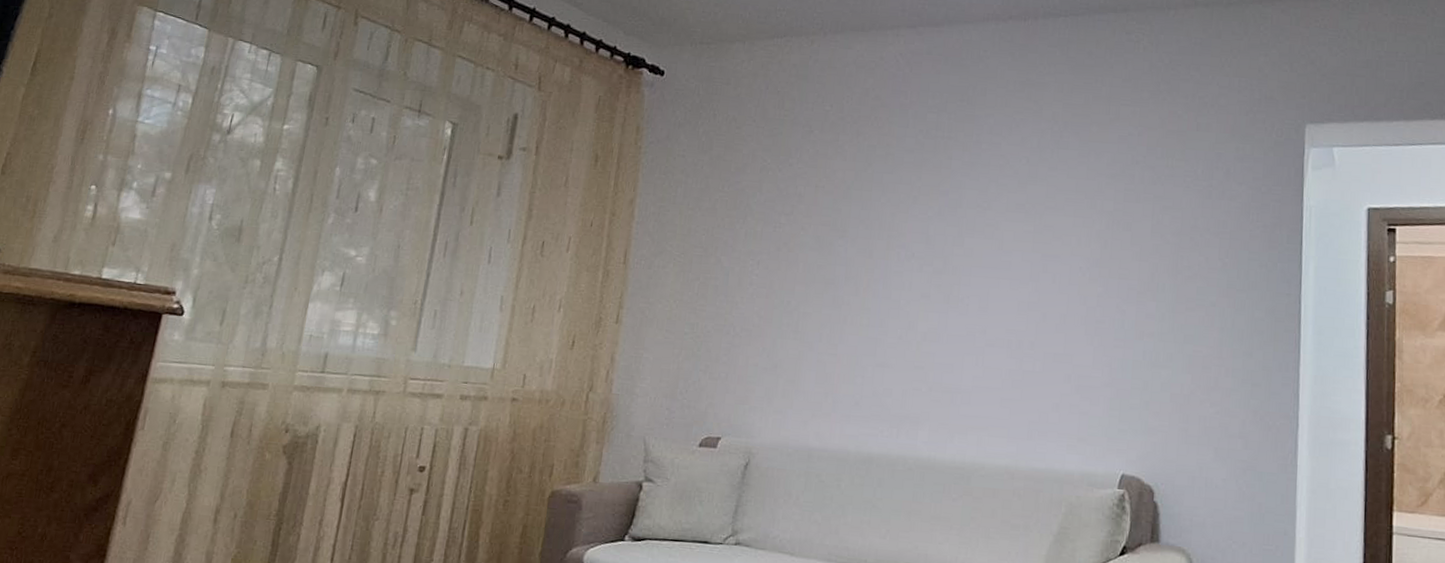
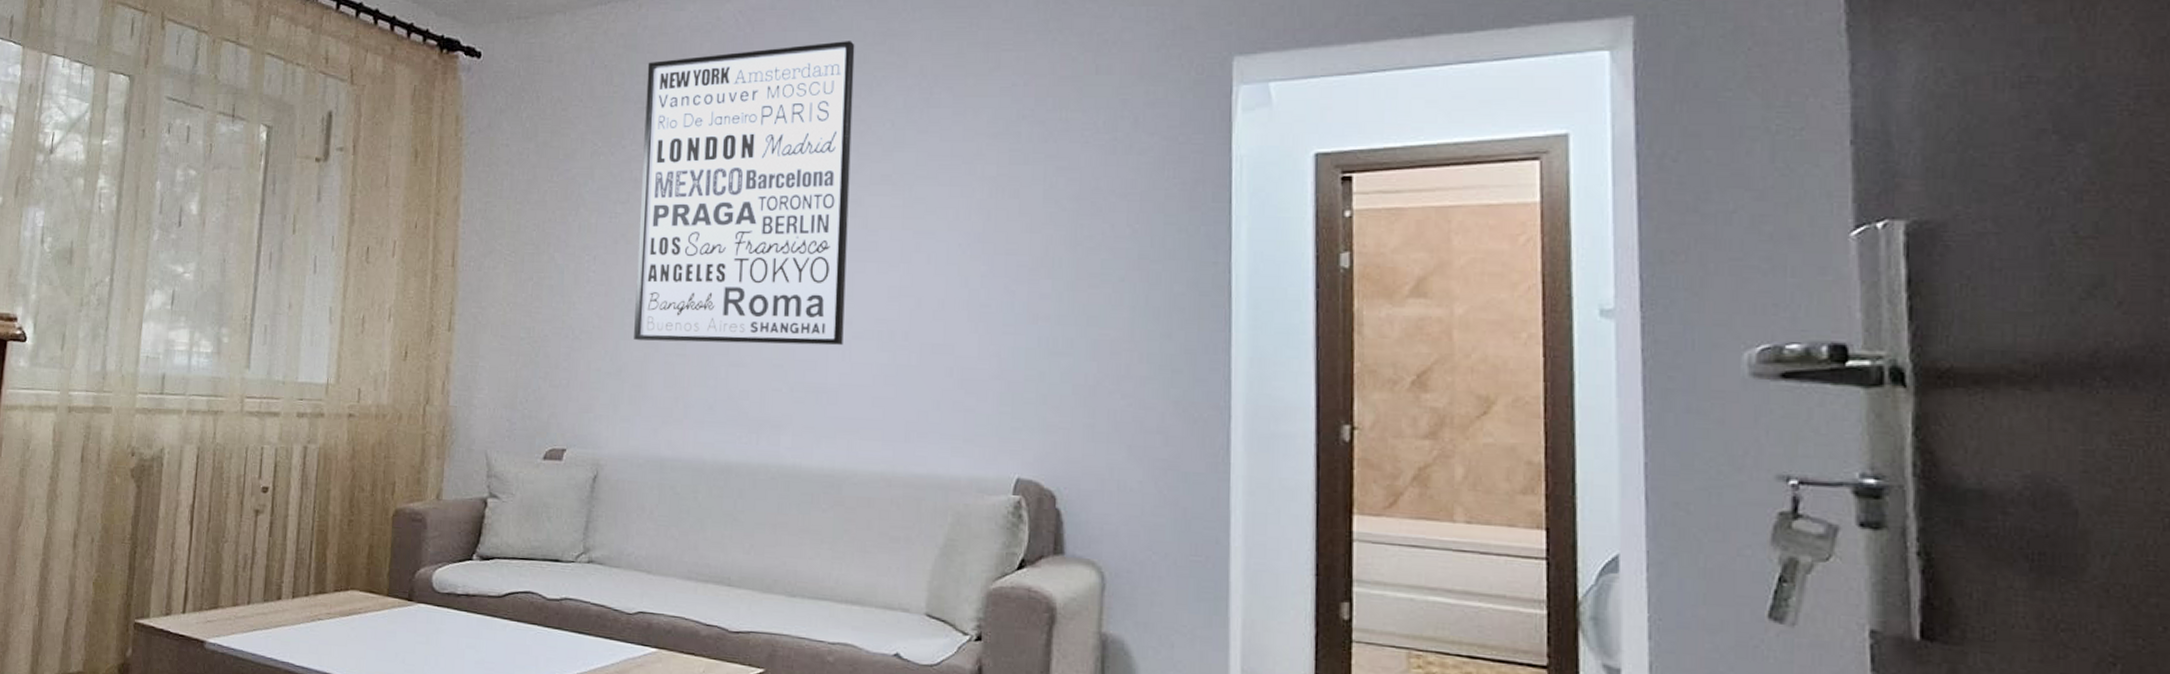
wall art: none [790,86,999,352] -> present [634,40,855,346]

